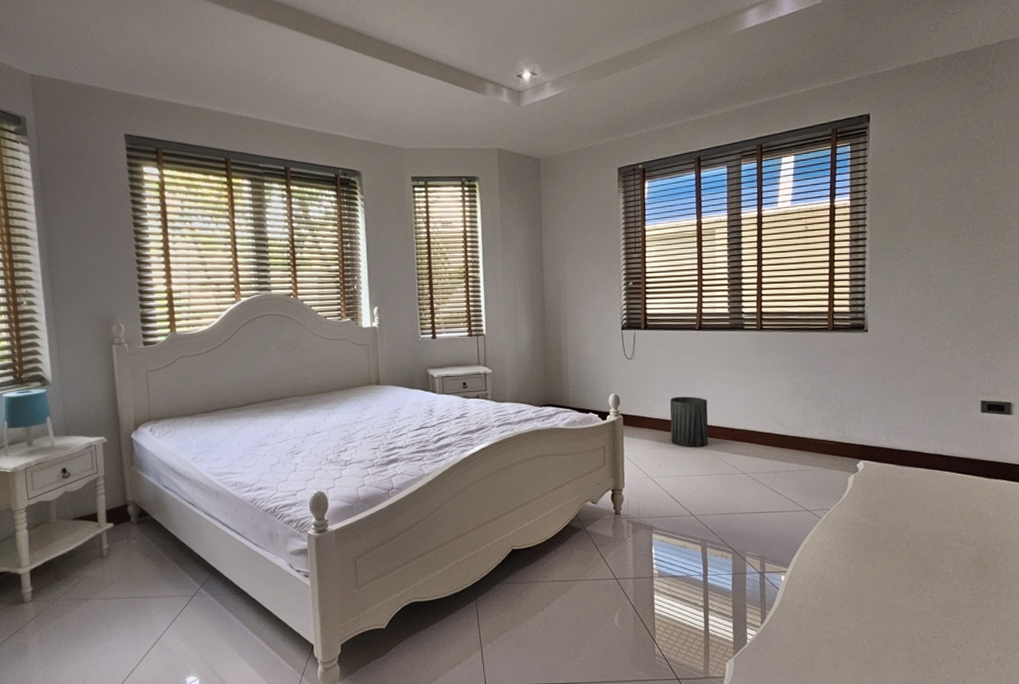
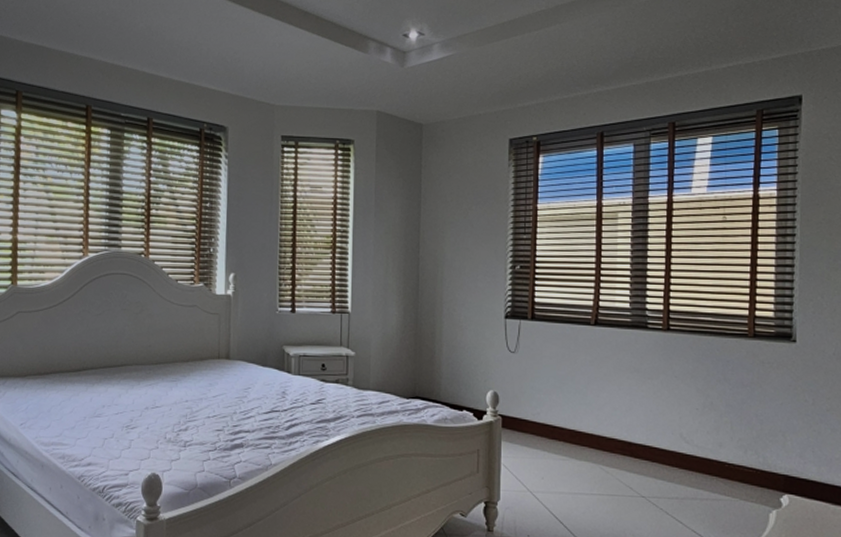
trash can: present [670,396,709,447] -> none [557,400,602,461]

